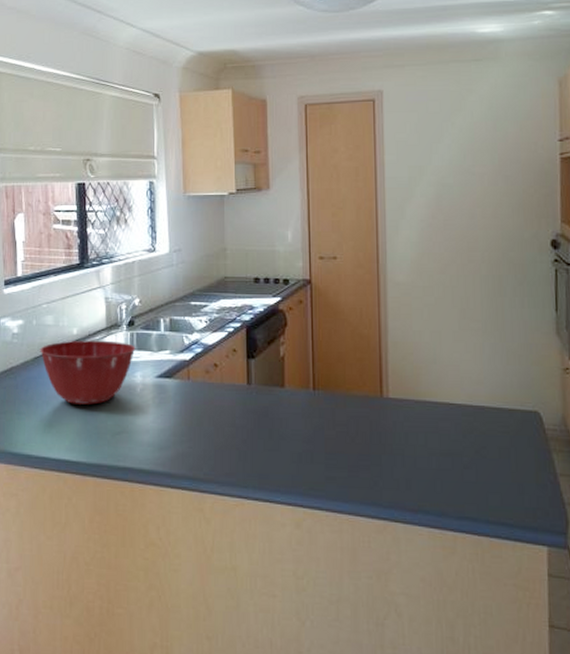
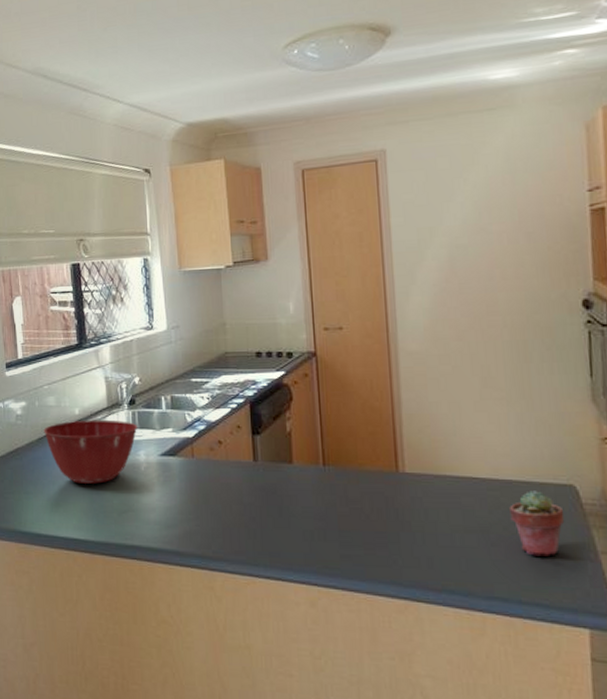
potted succulent: none [481,416,530,478] -> present [509,490,565,556]

